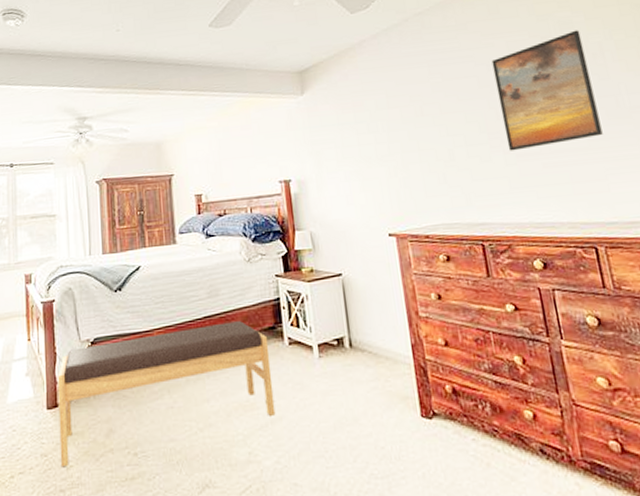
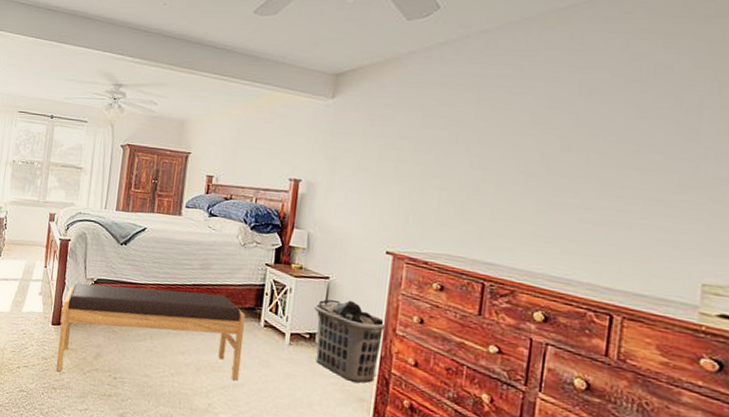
clothes hamper: none [335,292,412,380] -> present [314,299,387,383]
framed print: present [491,30,603,151] -> none [544,77,680,202]

